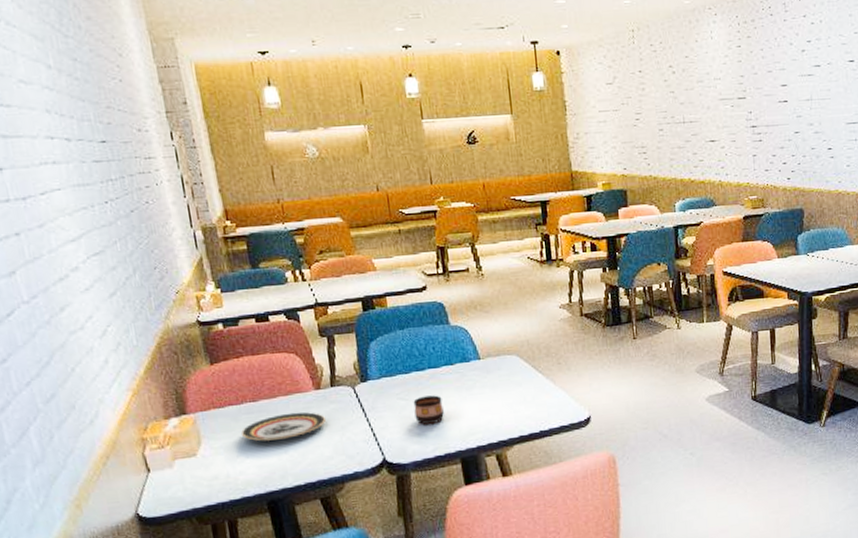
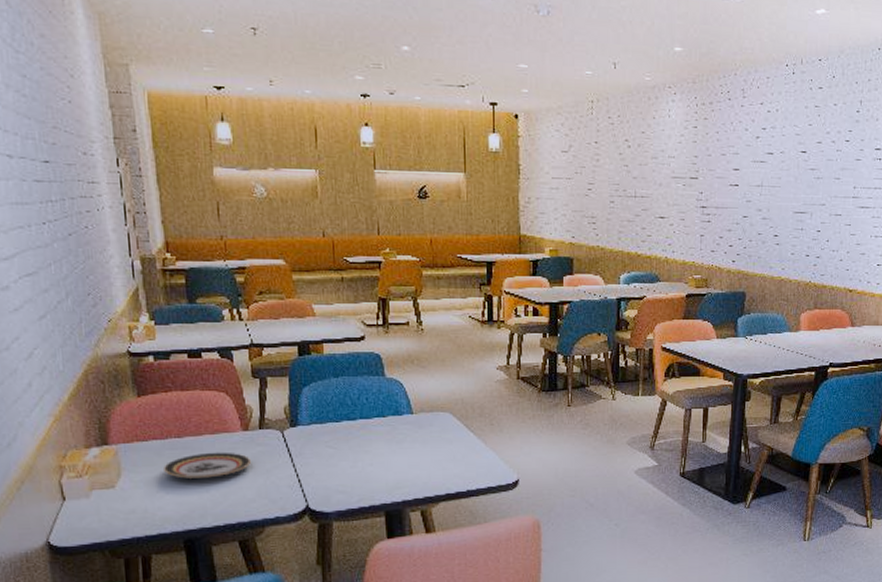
cup: present [413,395,444,424] -> none [342,446,372,474]

